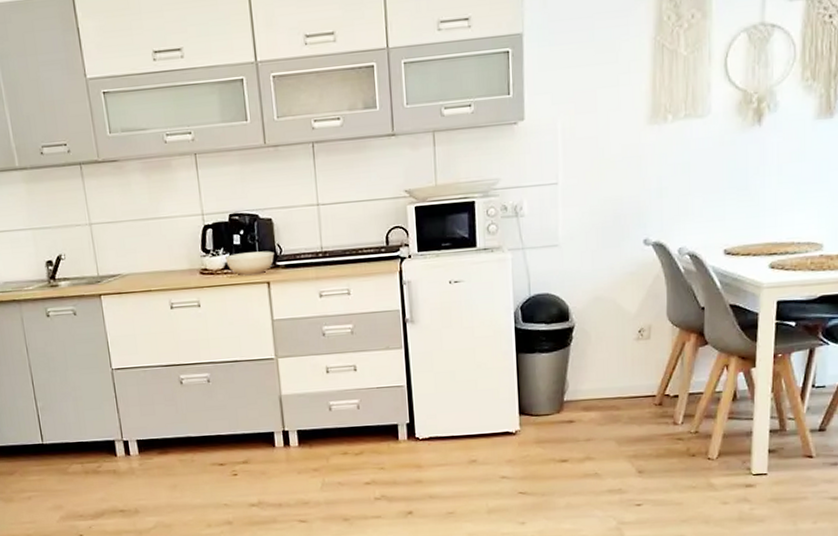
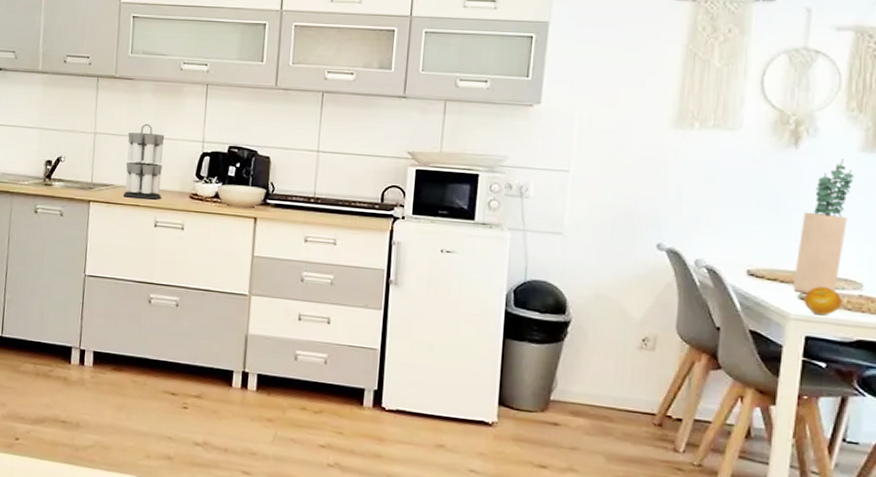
spice rack: none [125,205,171,286] -> present [123,123,165,201]
vase: none [764,129,812,263] -> present [793,159,855,294]
fruit: none [774,252,806,280] -> present [804,286,842,316]

